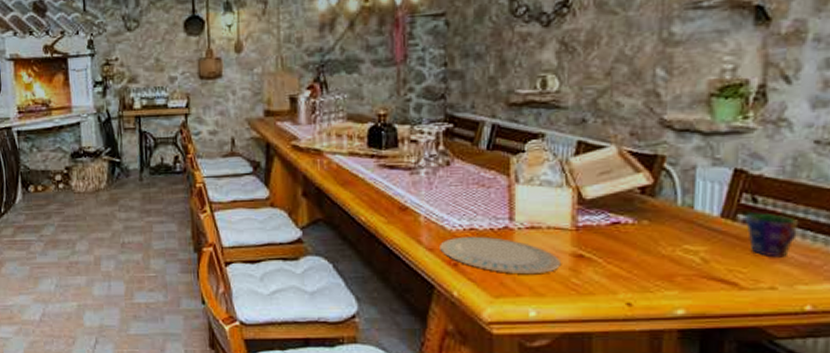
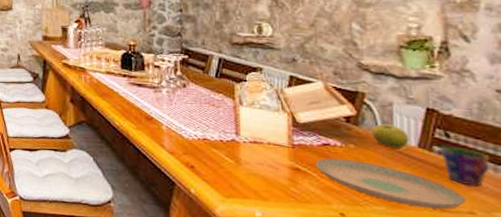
plate: present [440,236,560,275] -> none [179,144,280,181]
plate: none [601,238,768,288] -> present [314,158,466,210]
fruit: none [669,192,712,221] -> present [371,124,410,149]

